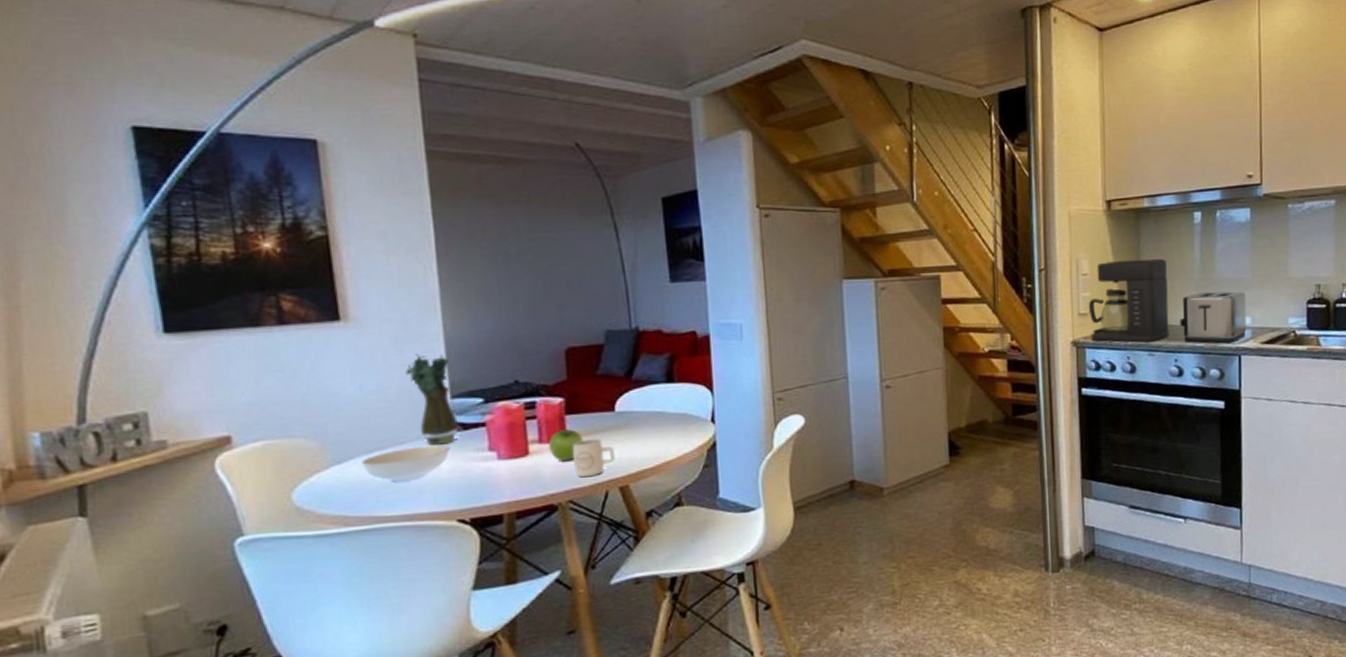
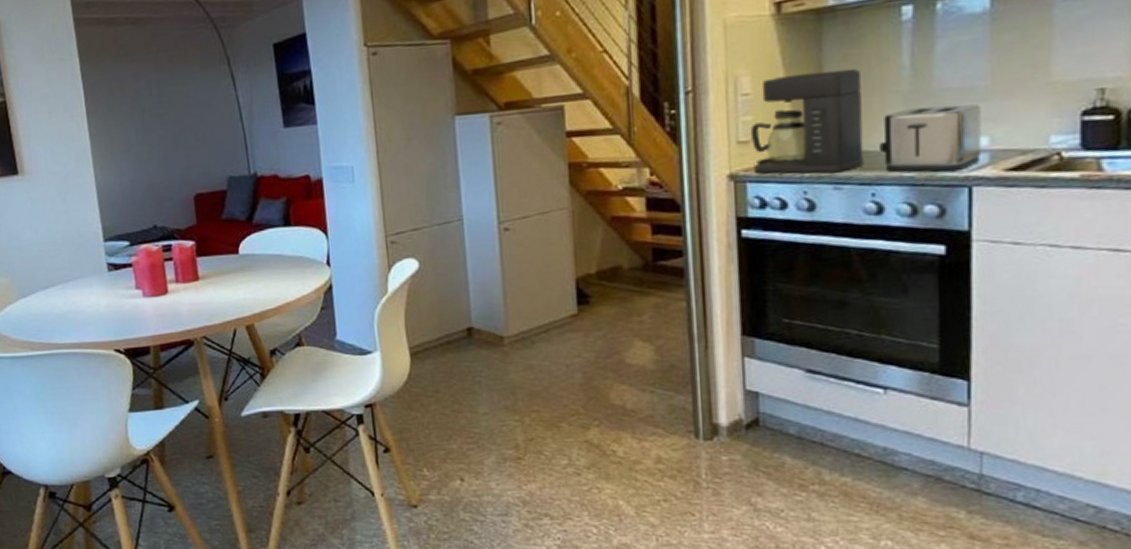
bowl: present [361,444,450,482] -> none [40,282,106,315]
vase: present [405,353,460,447] -> none [68,202,112,284]
fruit: present [548,429,583,461] -> none [183,270,213,299]
mug: present [573,438,615,478] -> none [204,279,241,316]

